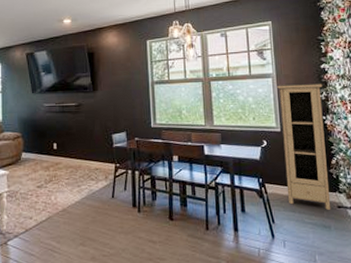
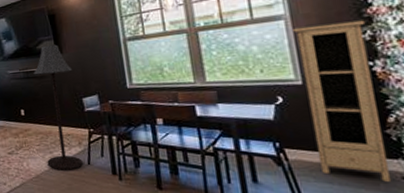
floor lamp: none [69,81,107,205] -> present [33,44,83,172]

